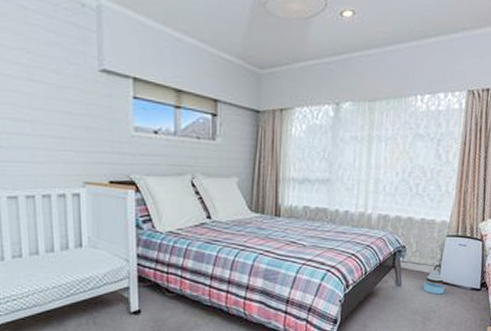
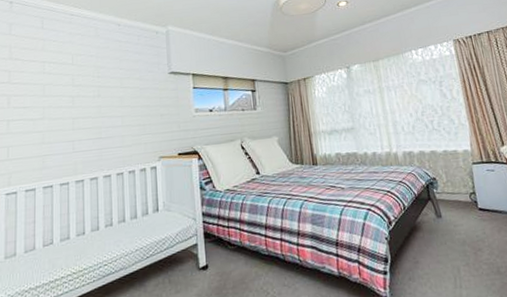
stacking toy: present [423,269,446,295] -> none [463,197,487,223]

